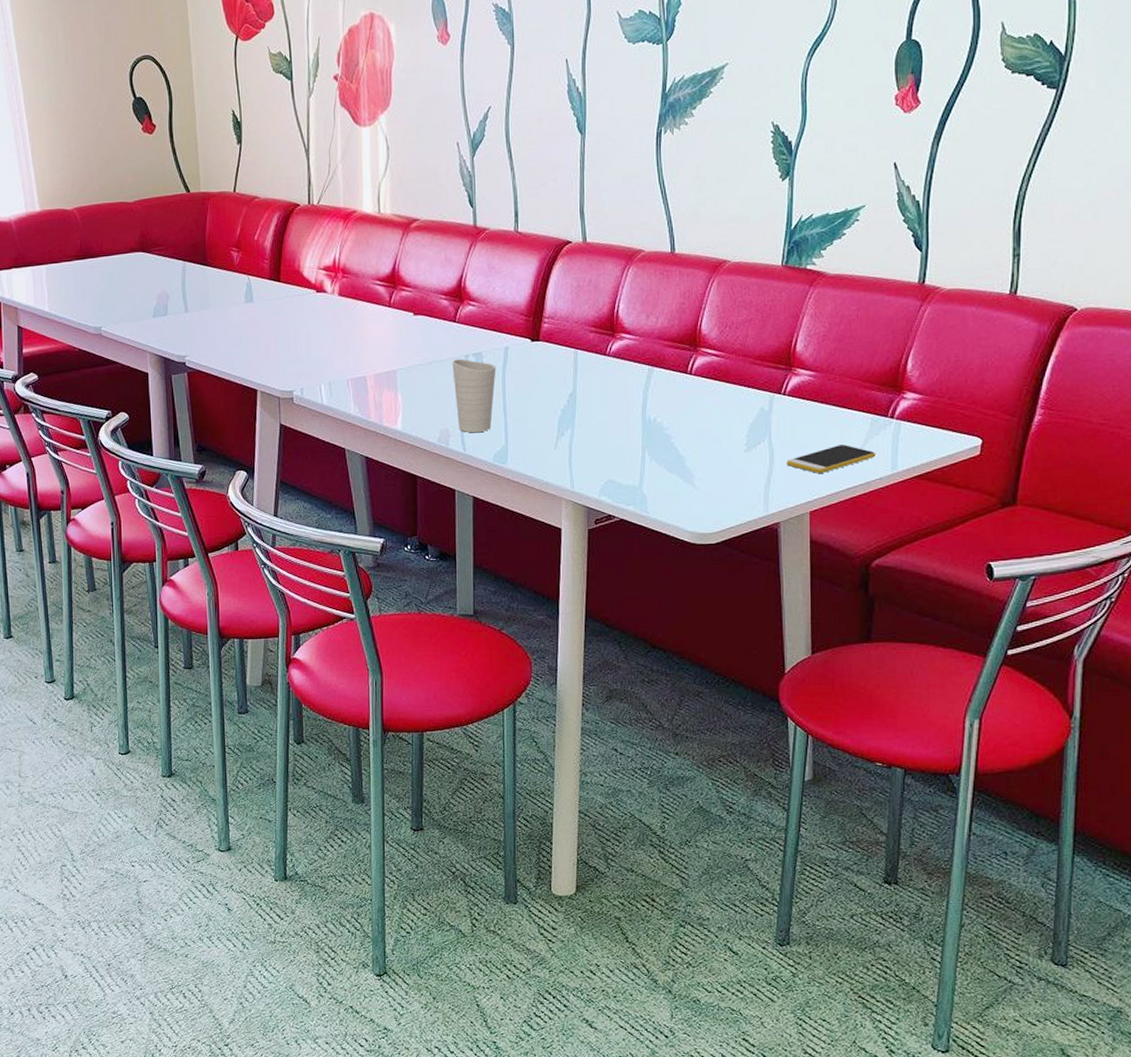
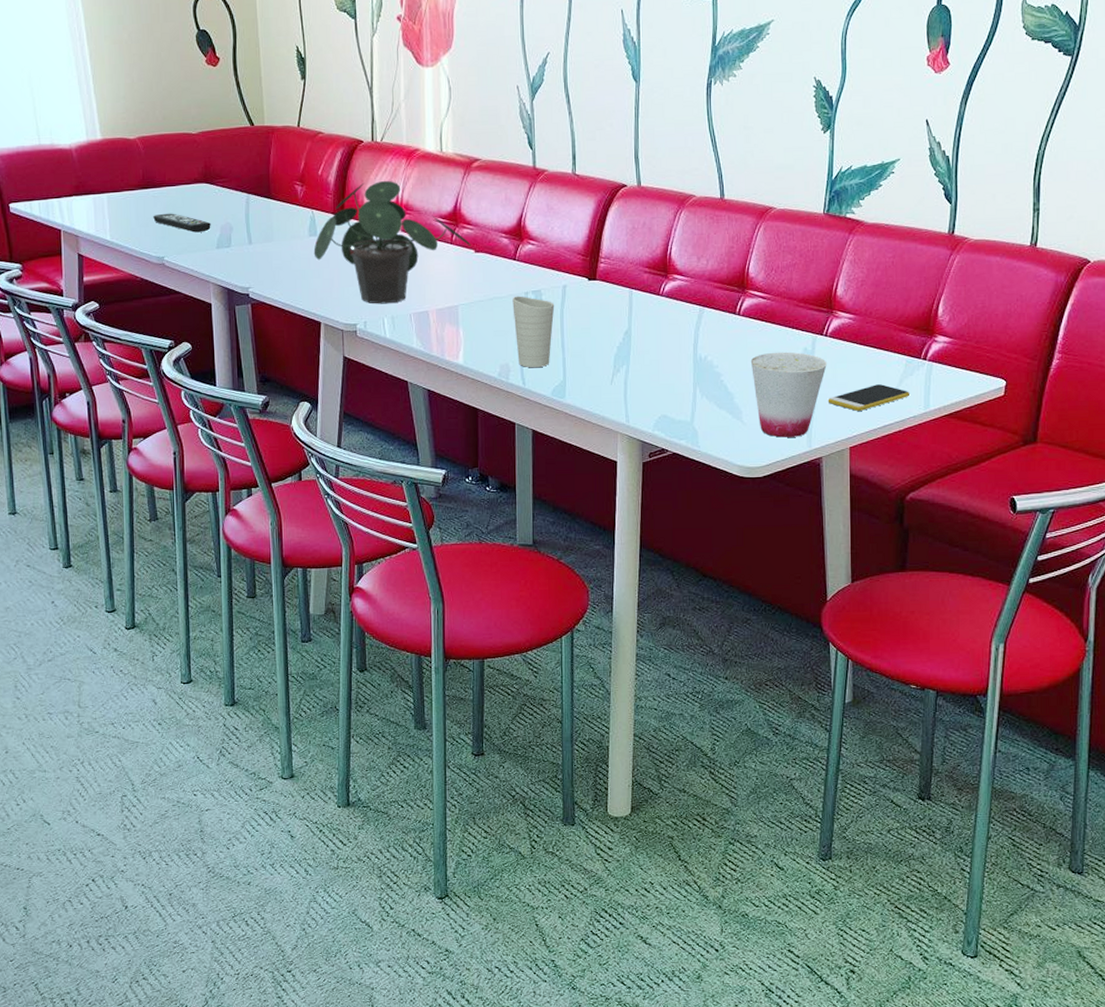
remote control: none [91,283,148,302] -> present [153,213,211,233]
potted plant: none [250,243,410,370] -> present [313,180,471,304]
cup: none [703,412,785,502] -> present [750,351,827,438]

